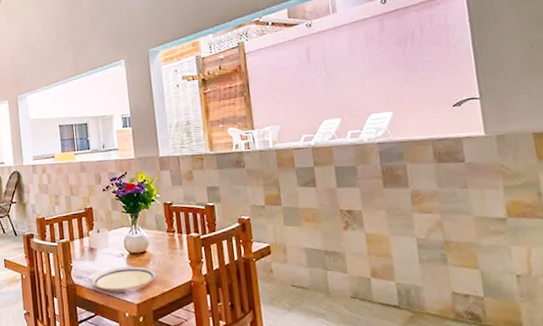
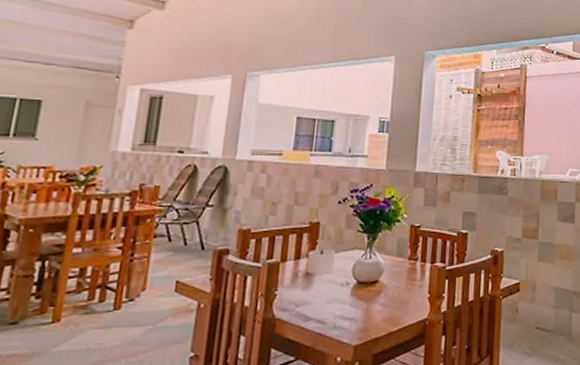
plate: present [92,266,156,293] -> none [300,298,386,331]

